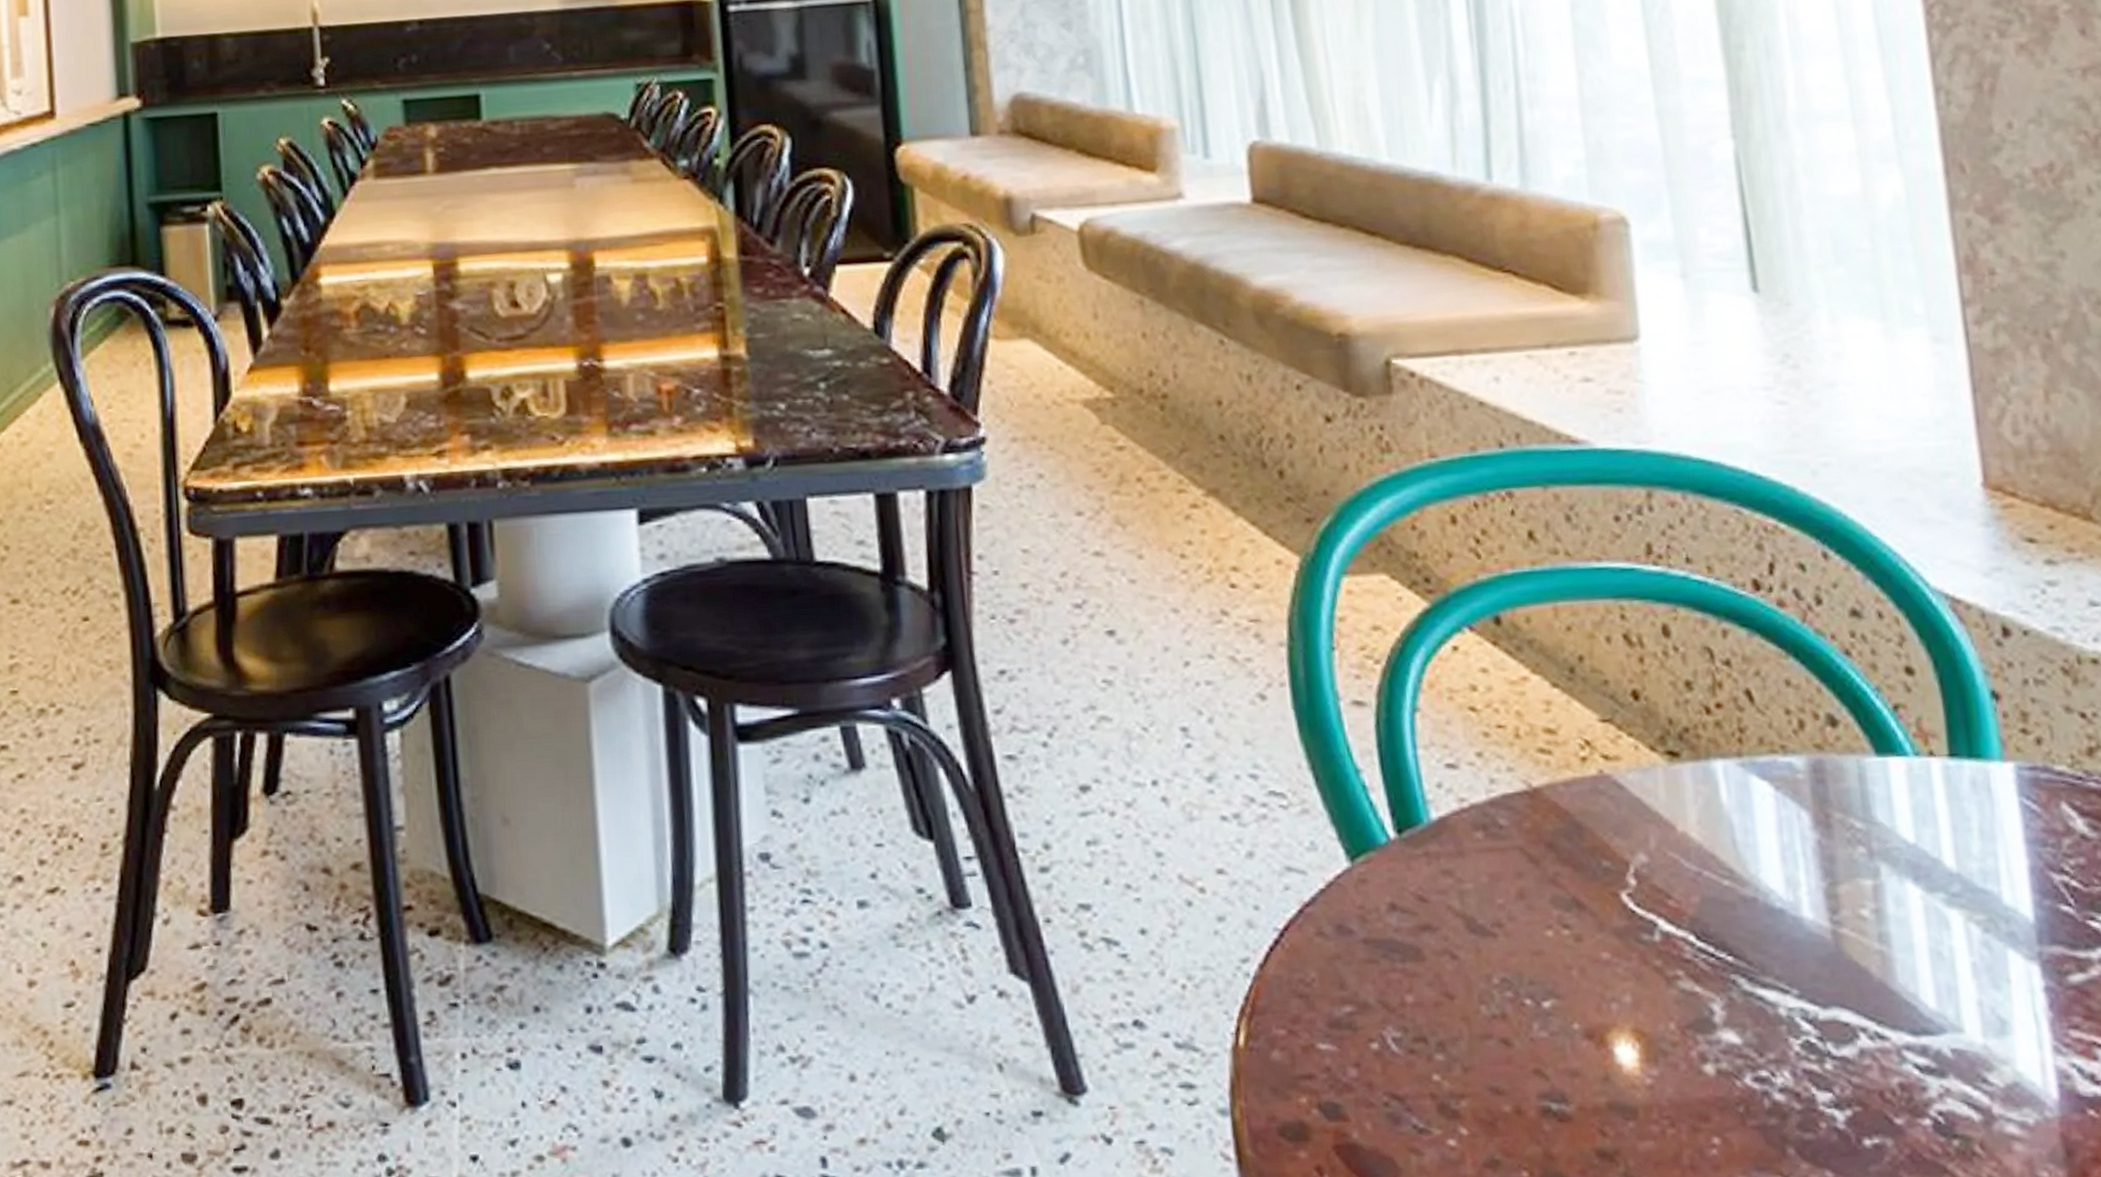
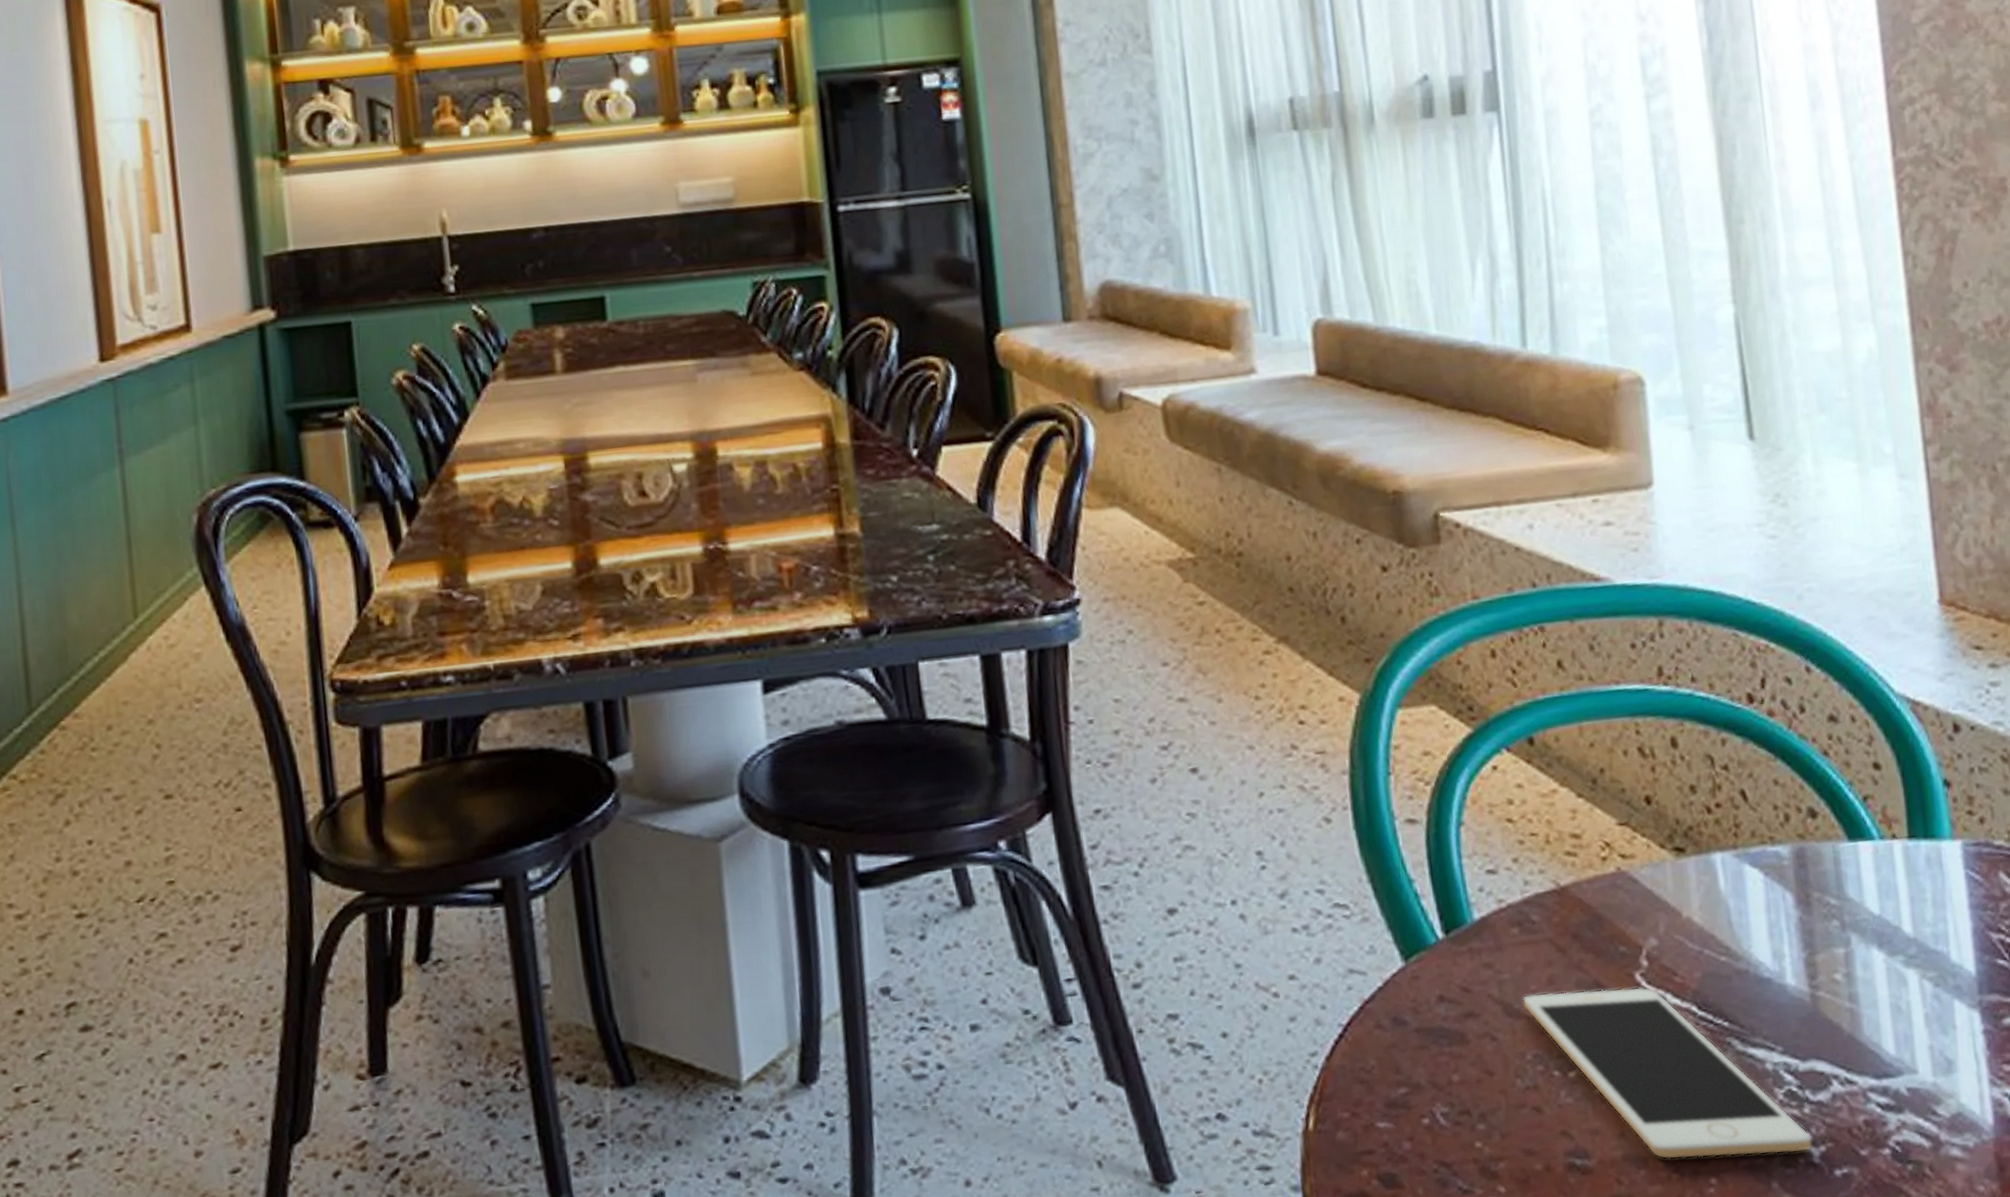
cell phone: none [1487,908,1837,1116] -> present [1522,987,1813,1160]

